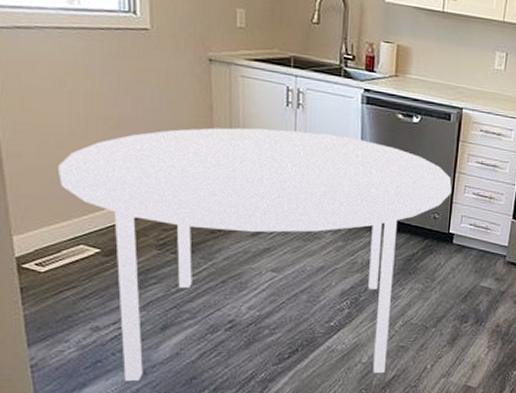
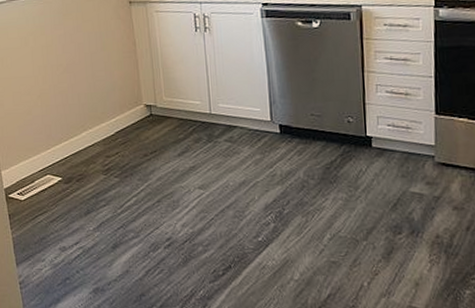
dining table: present [58,127,452,382] -> none [28,51,363,298]

